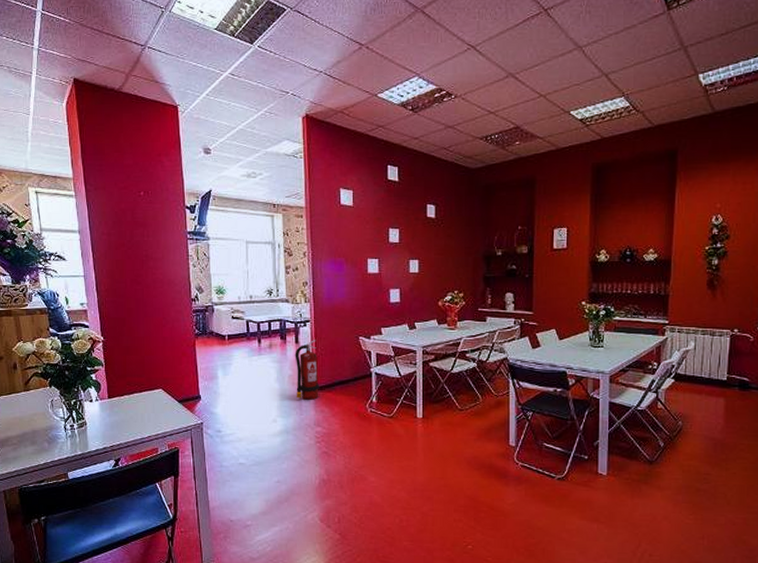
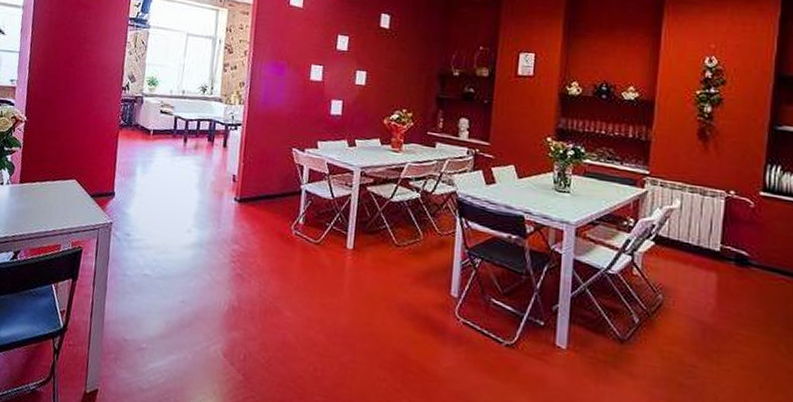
fire extinguisher: present [295,340,319,400] -> none [216,145,246,213]

